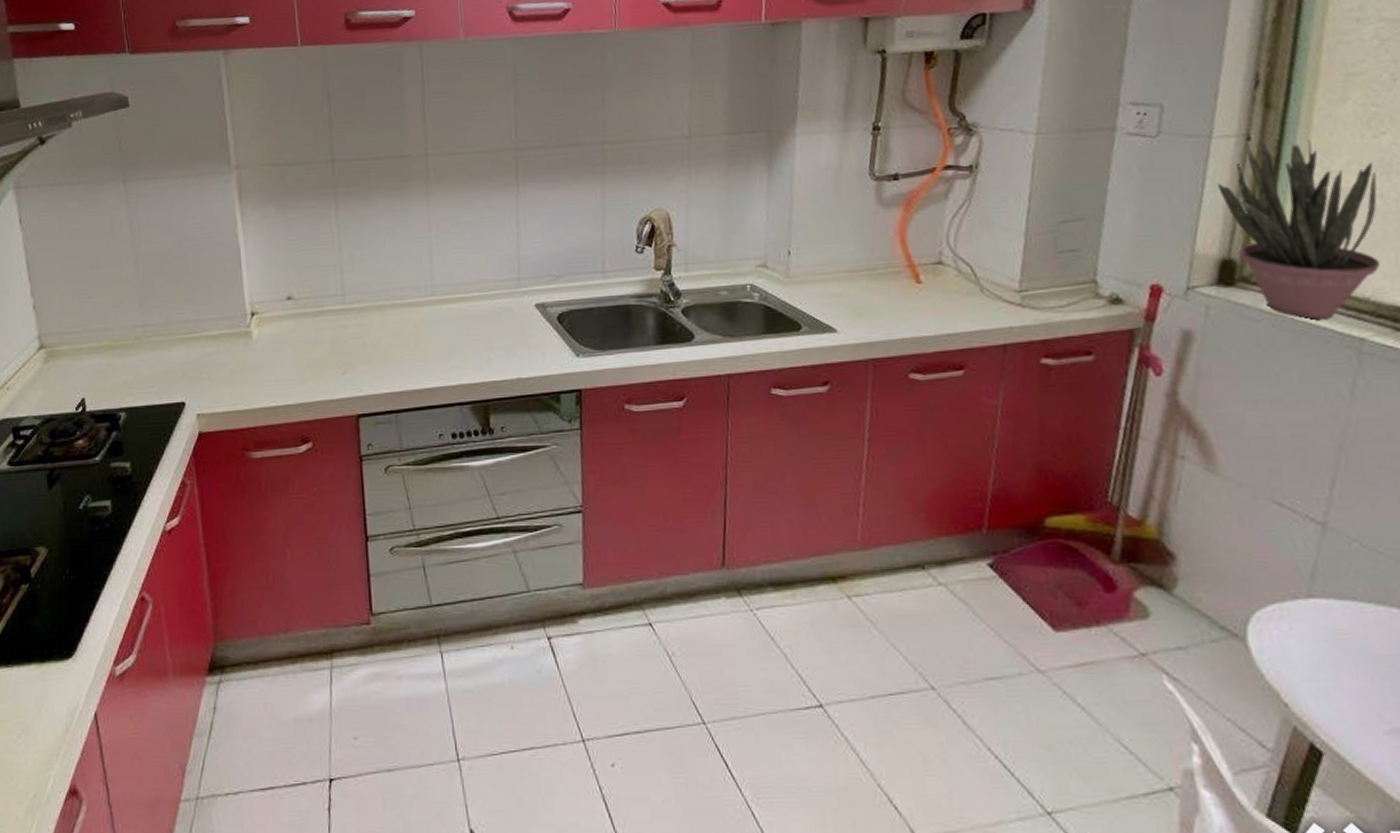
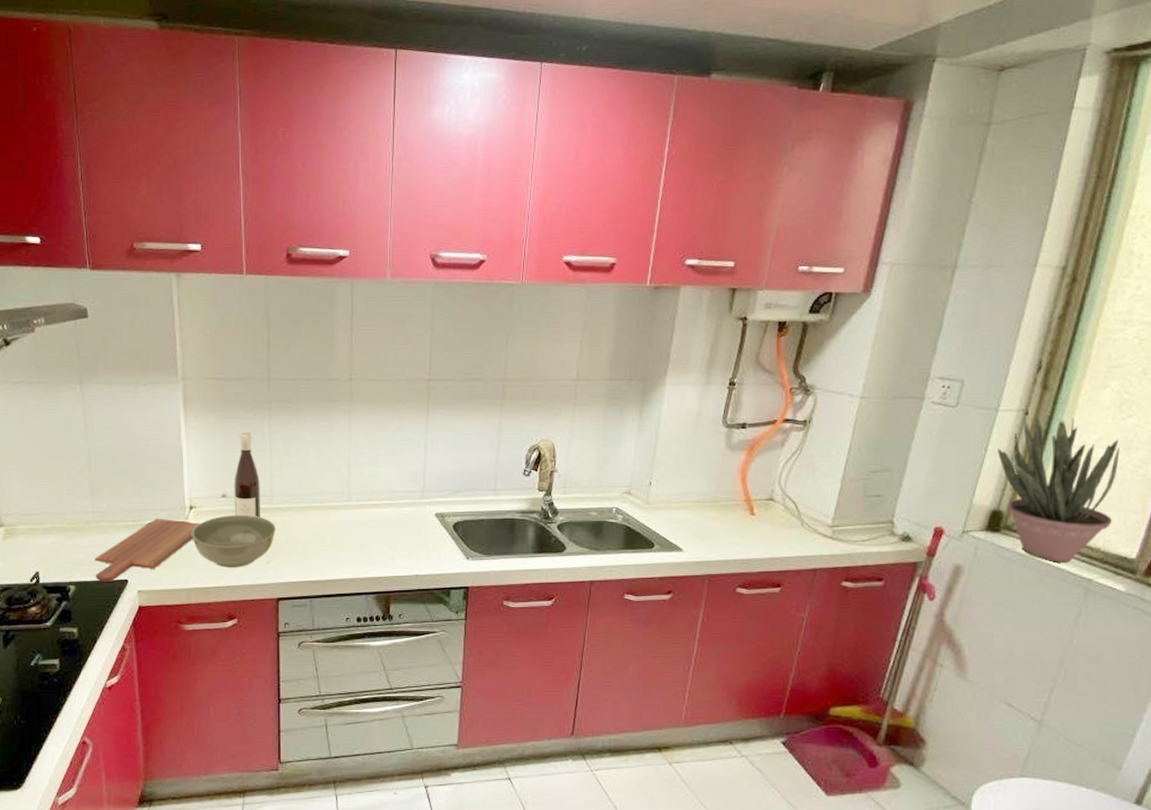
cutting board: none [147,328,264,406] -> present [95,518,200,582]
bowl: none [254,318,351,382] -> present [191,515,276,567]
bottle: none [299,223,333,321] -> present [234,432,261,517]

